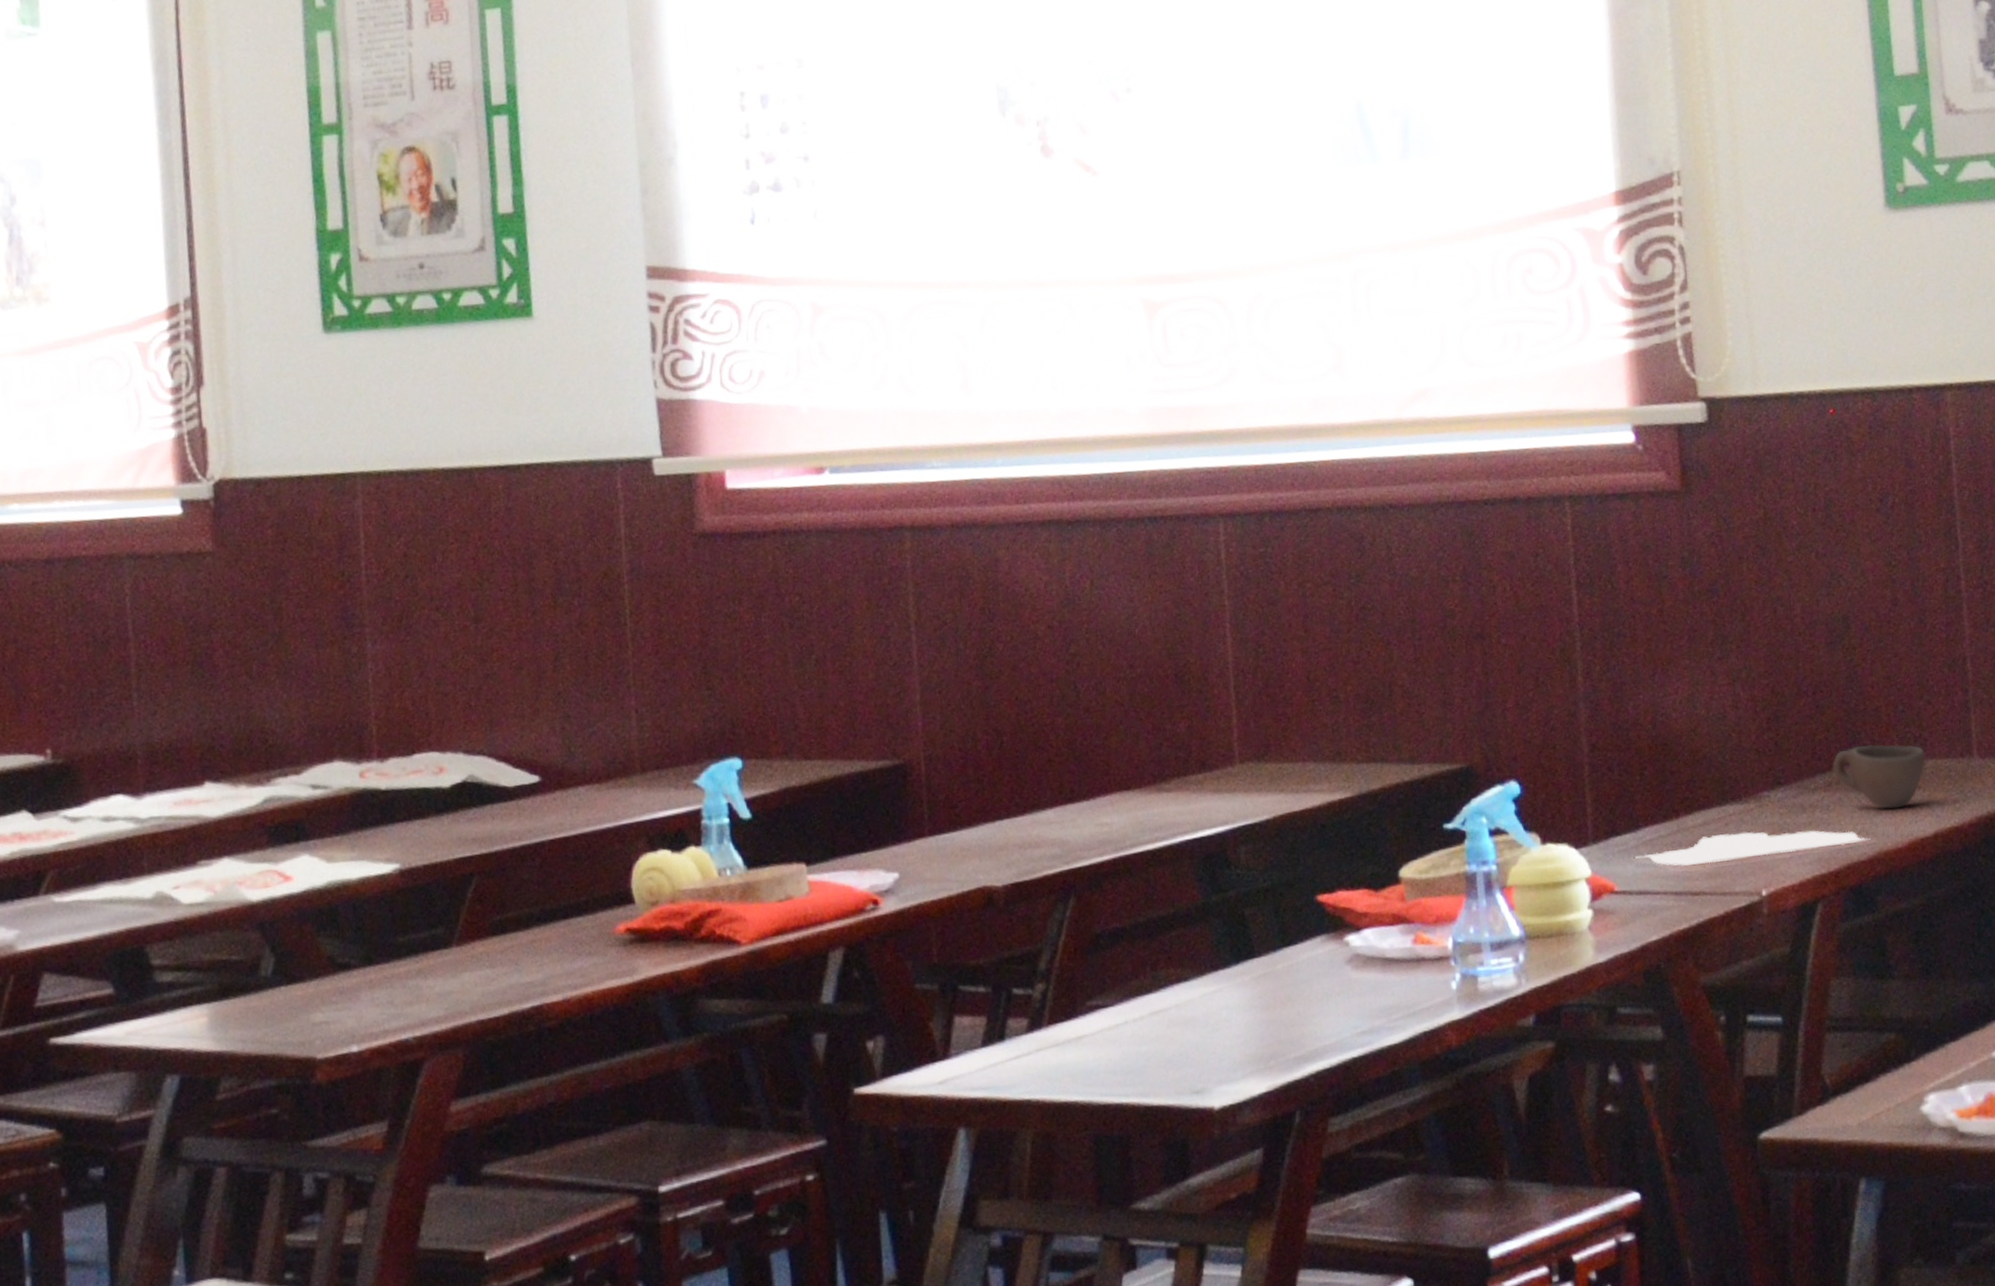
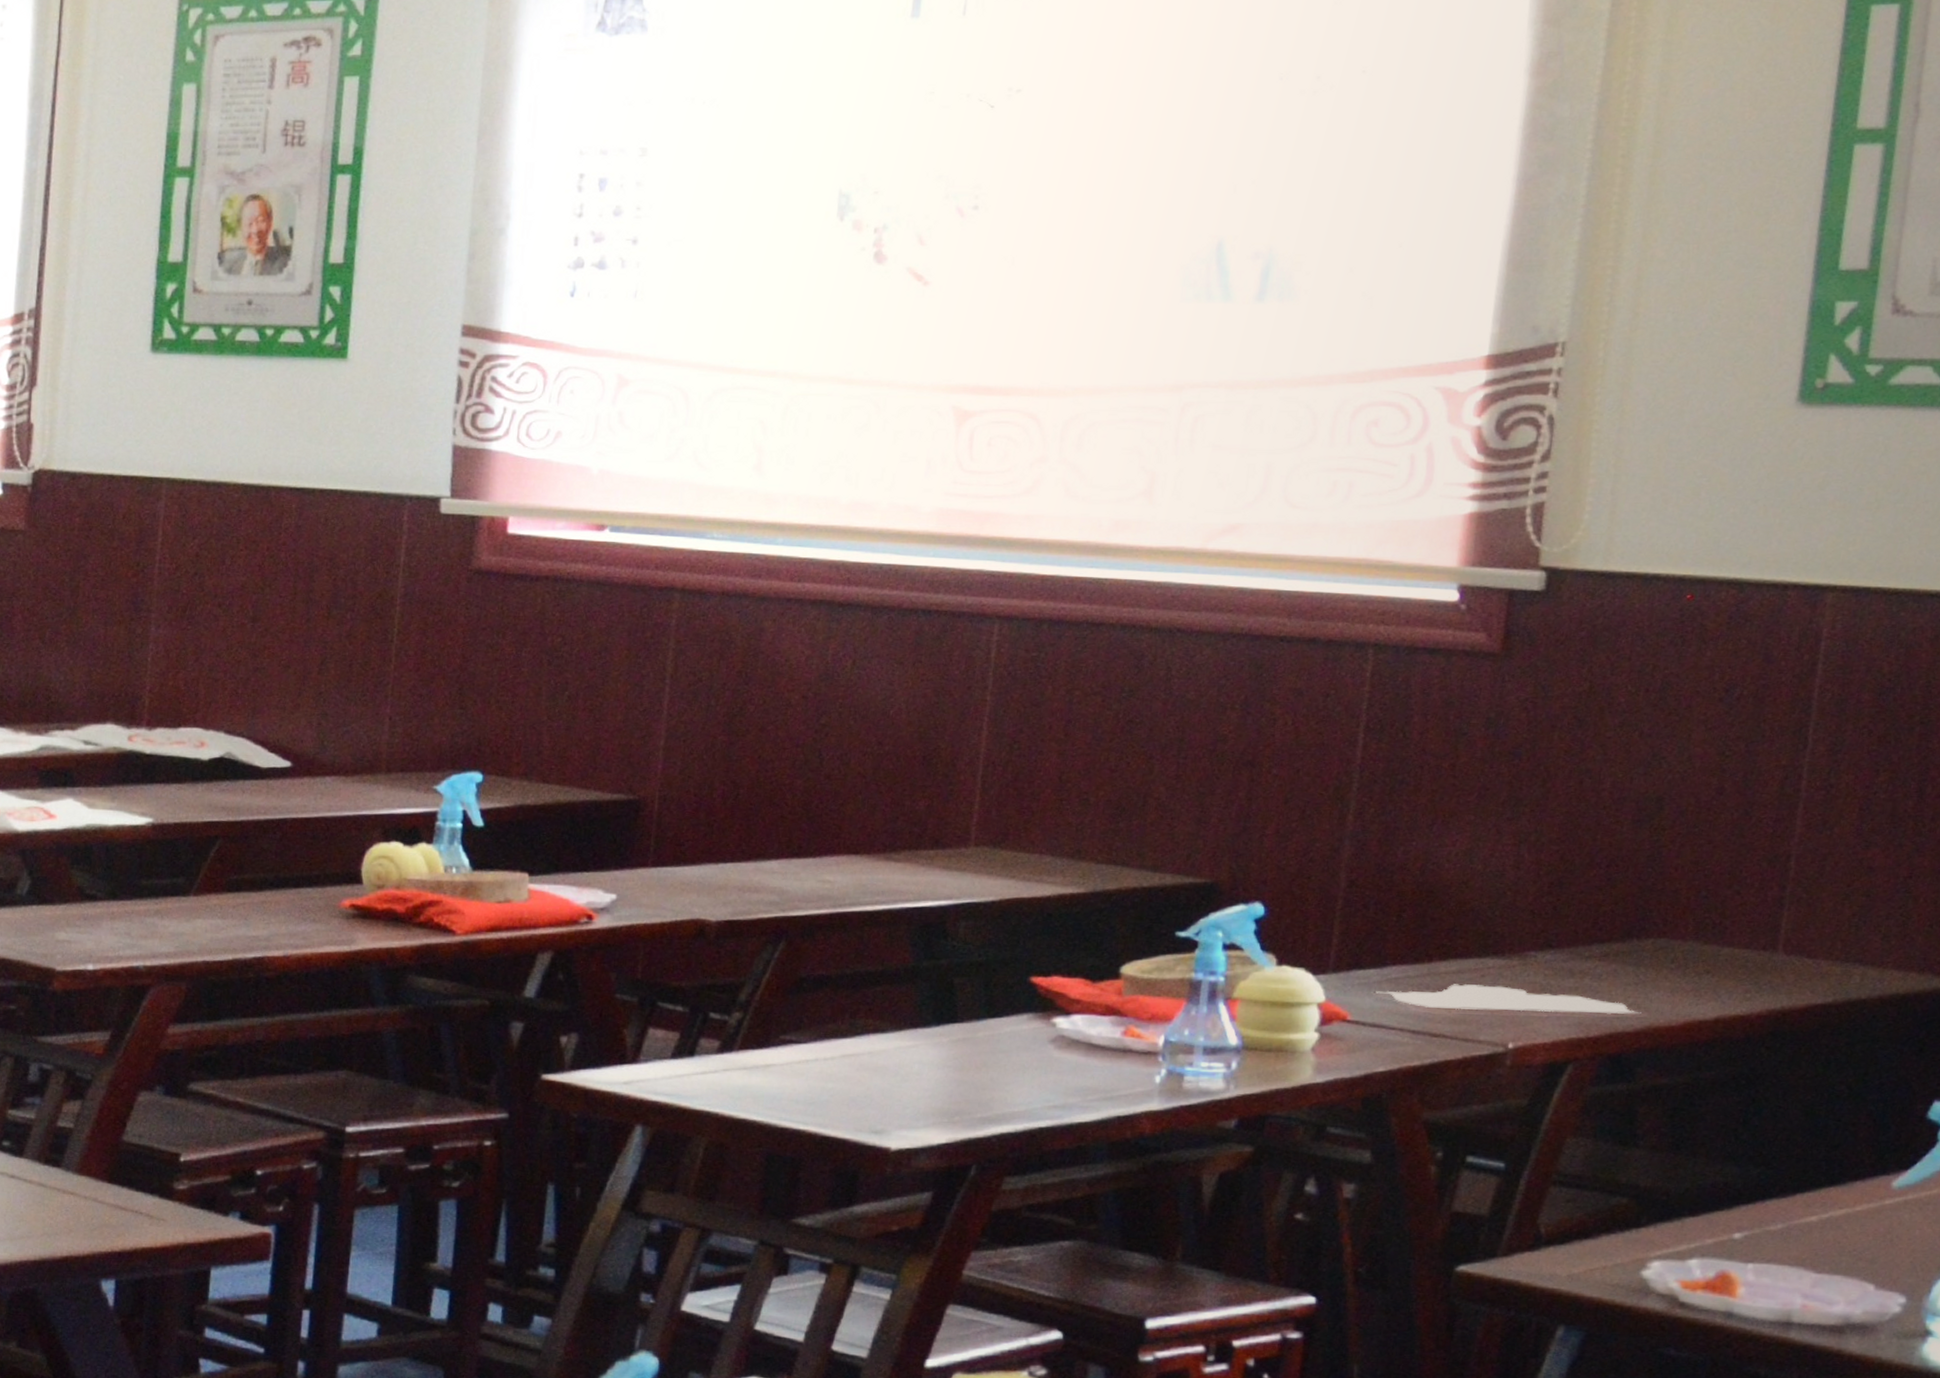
cup: present [1832,744,1926,809] -> none [1613,923,1722,989]

